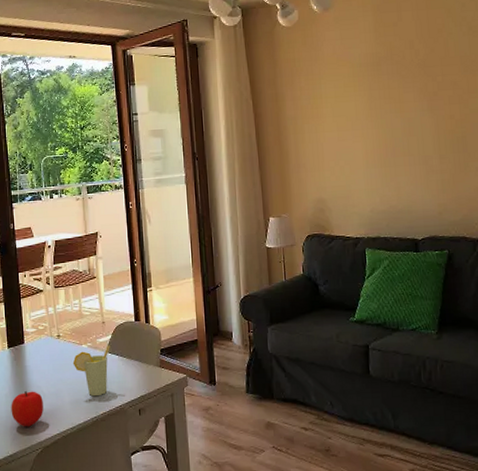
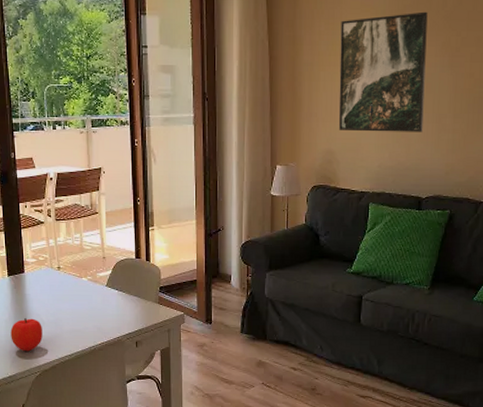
cup: present [72,345,110,397] -> none [72,280,110,327]
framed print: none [320,61,411,179] -> present [338,11,428,132]

